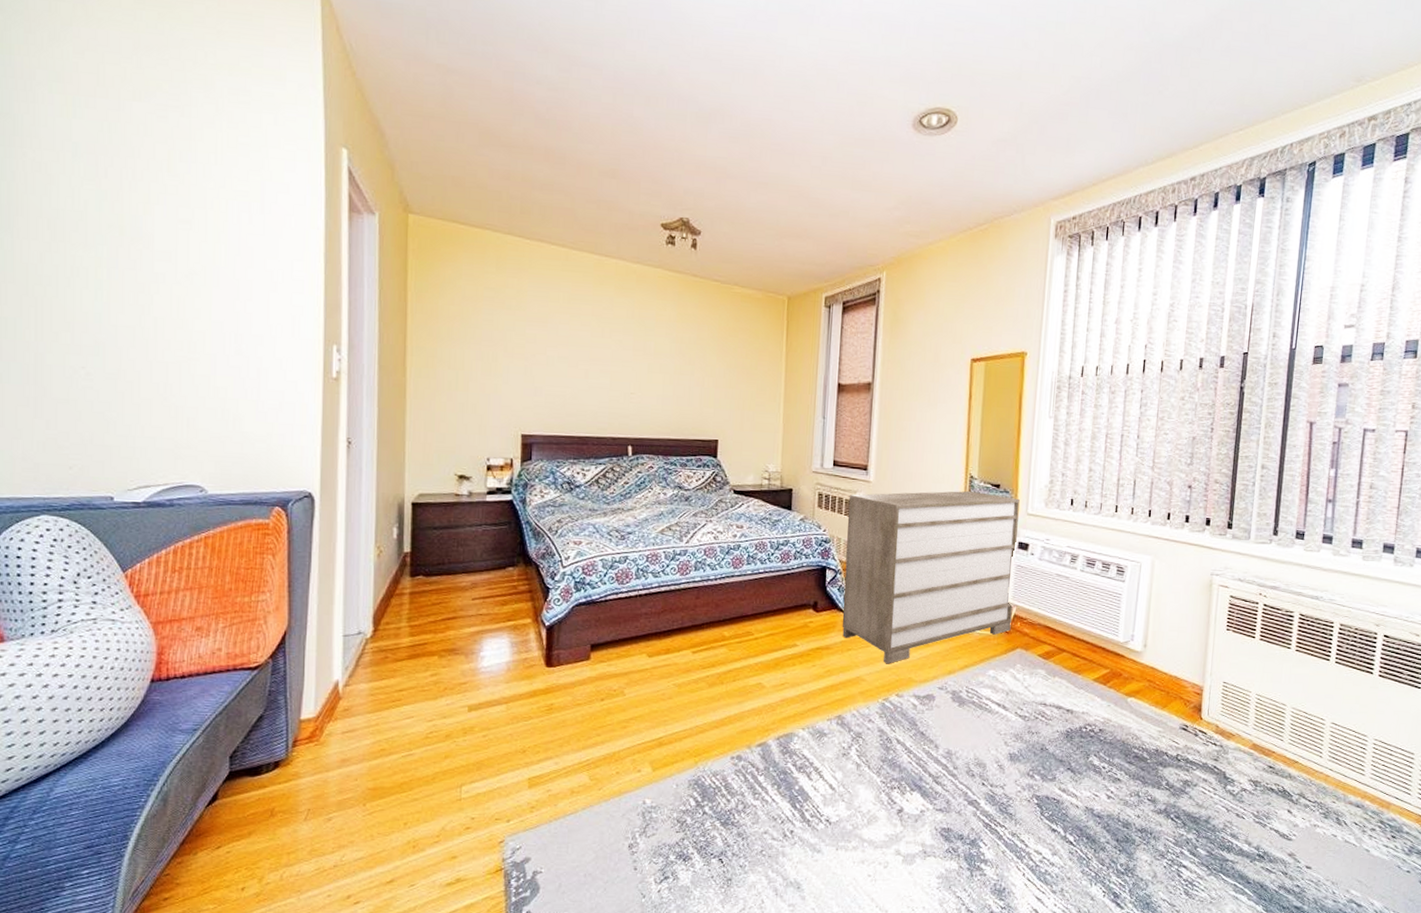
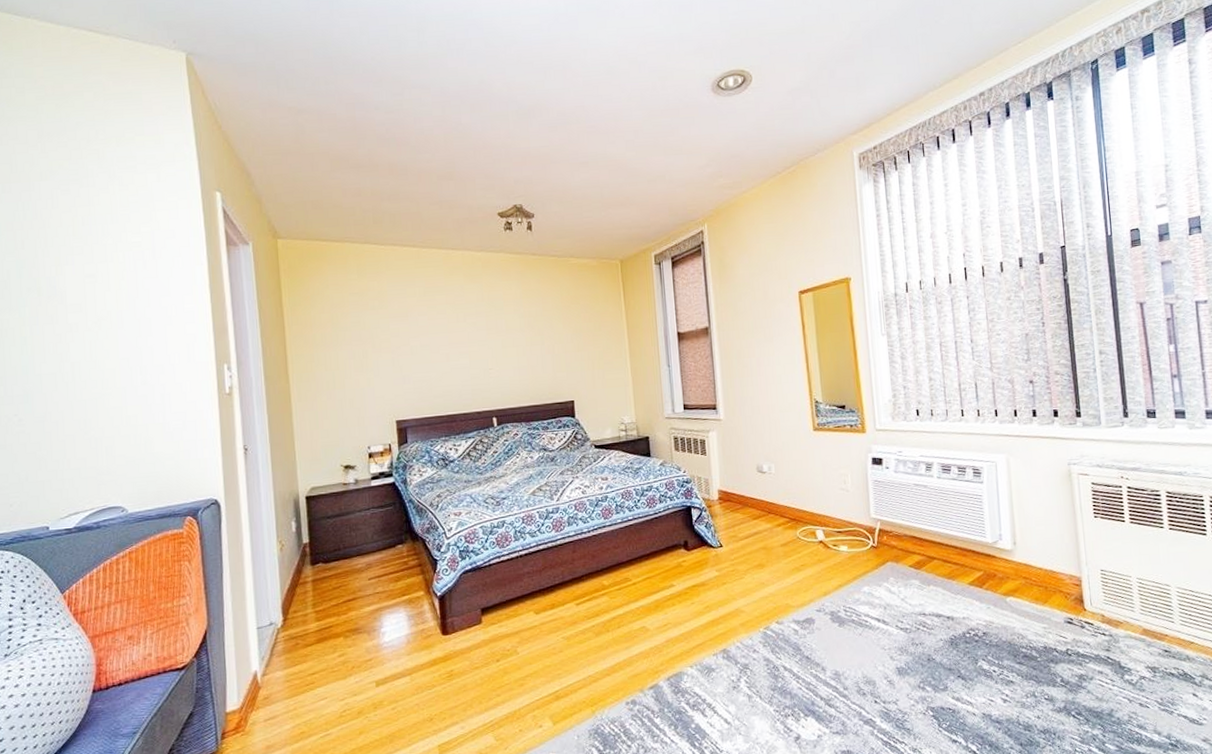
dresser: present [842,491,1020,664] -> none [703,415,878,593]

